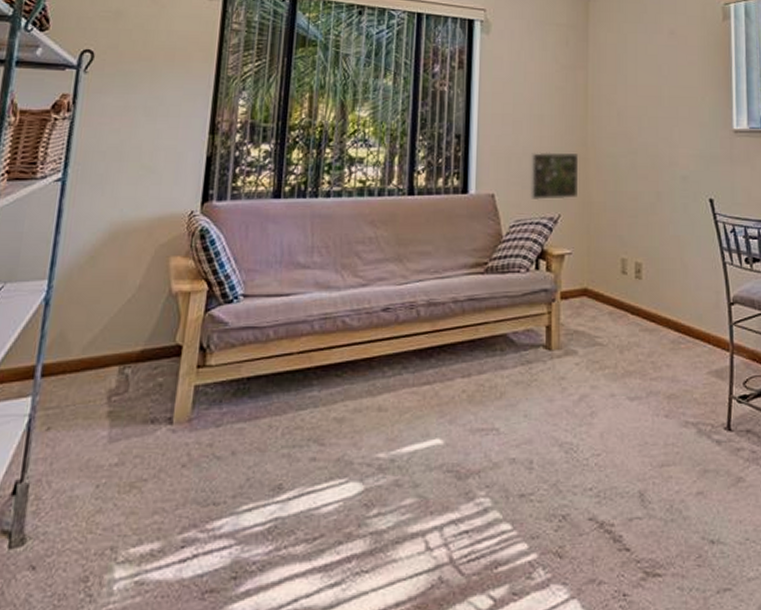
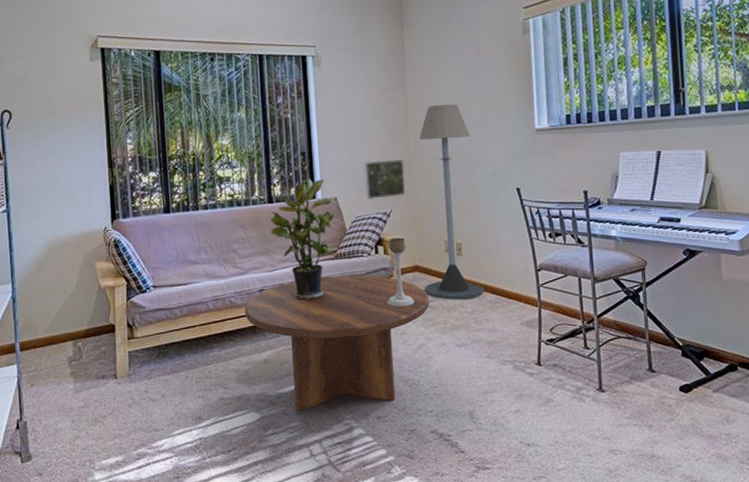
coffee table: none [360,296,598,484] -> present [244,275,430,412]
potted plant: none [407,167,490,325] -> present [270,178,335,300]
candle holder: none [546,250,579,342] -> present [387,237,414,307]
floor lamp: none [592,91,665,337] -> present [419,103,484,300]

